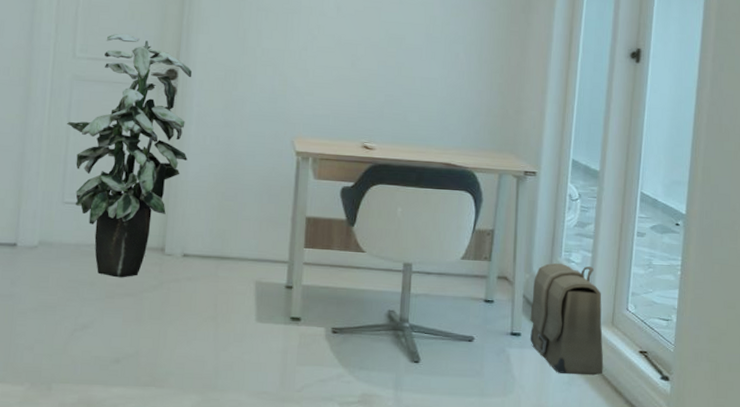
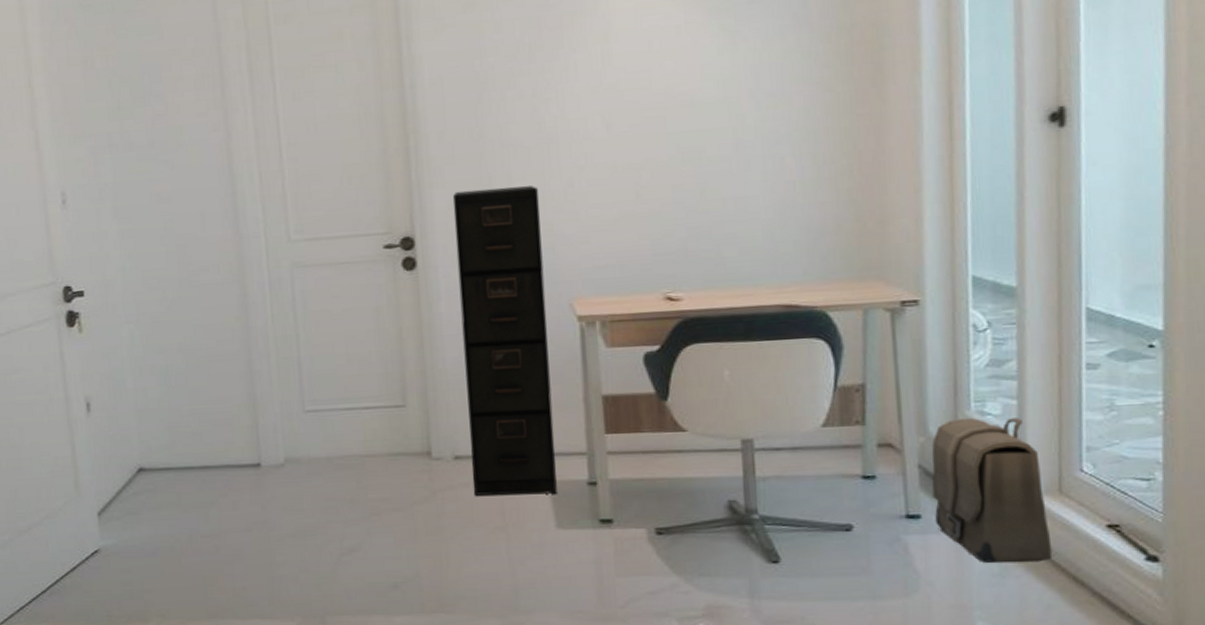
indoor plant: present [66,33,193,278] -> none [293,203,442,492]
filing cabinet: none [194,39,281,293] -> present [452,186,557,496]

